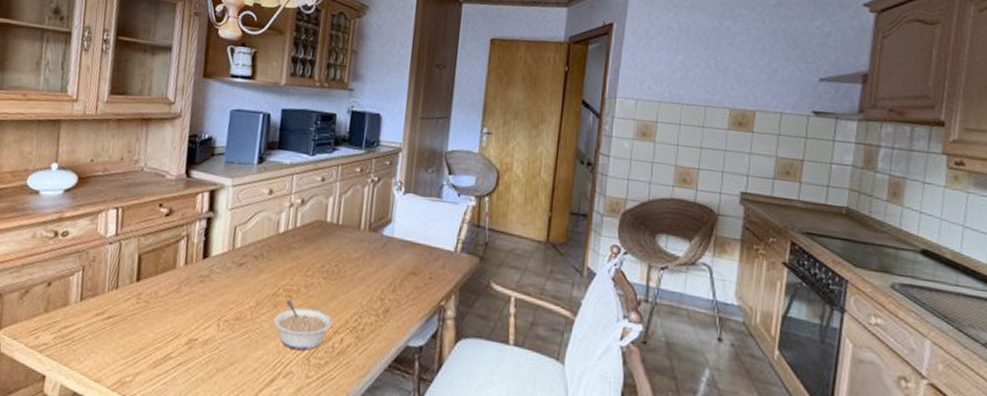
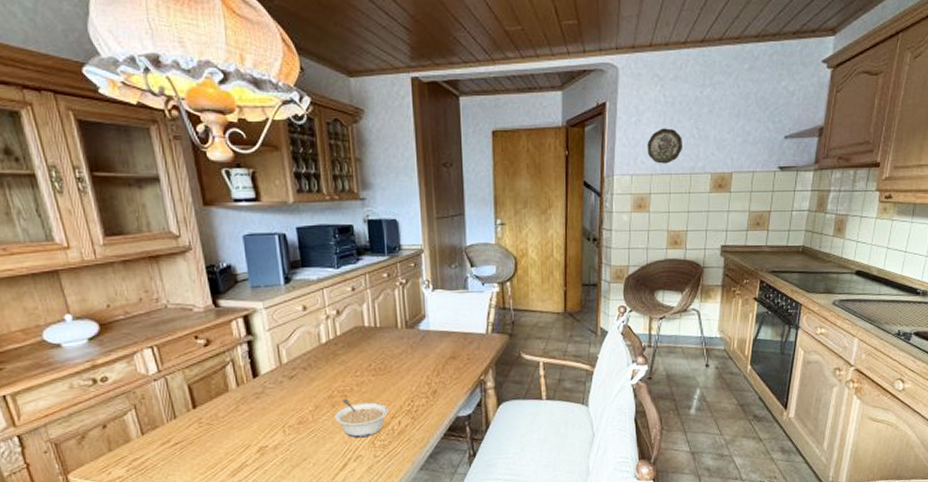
decorative plate: none [655,55,697,93] -> present [647,128,682,164]

